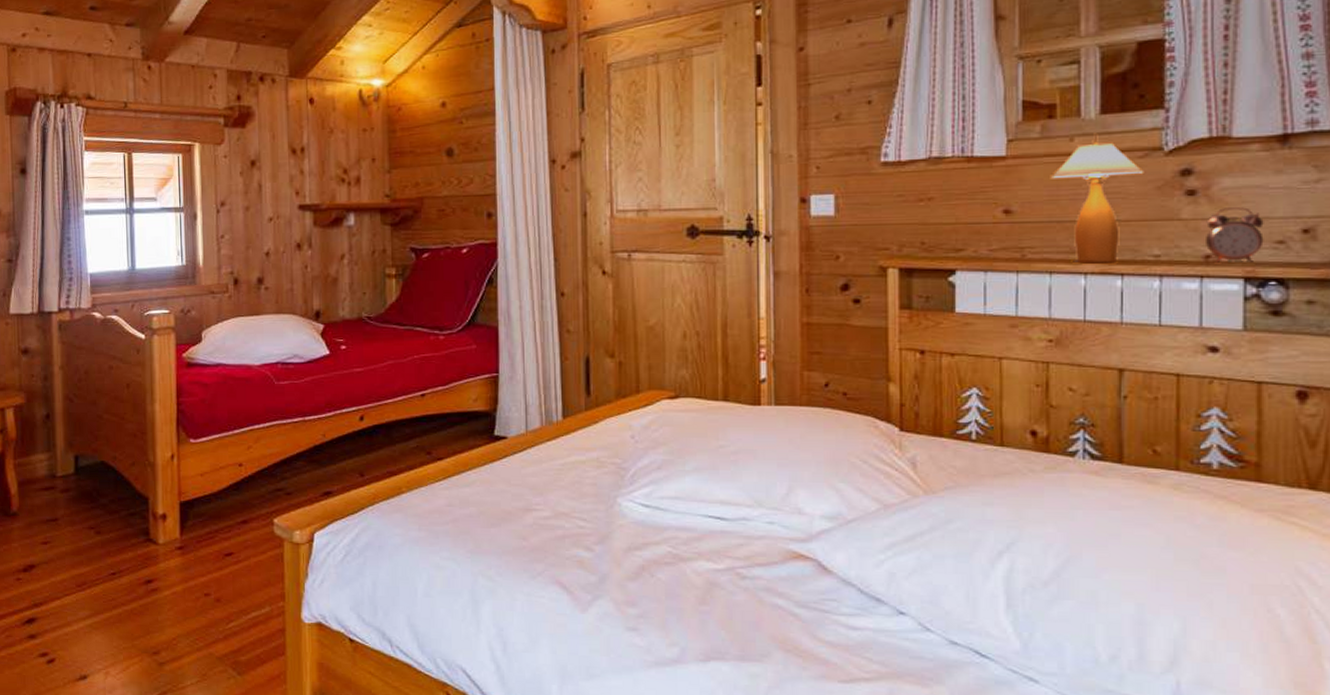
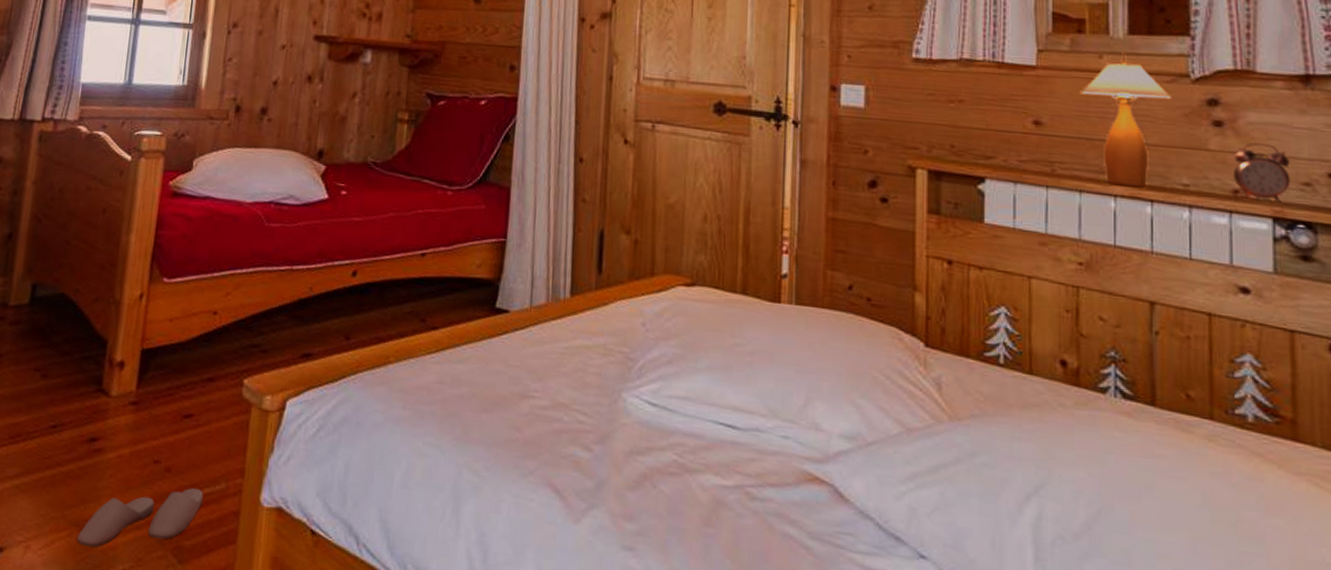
slippers: none [148,613,252,669] -> present [77,488,203,548]

